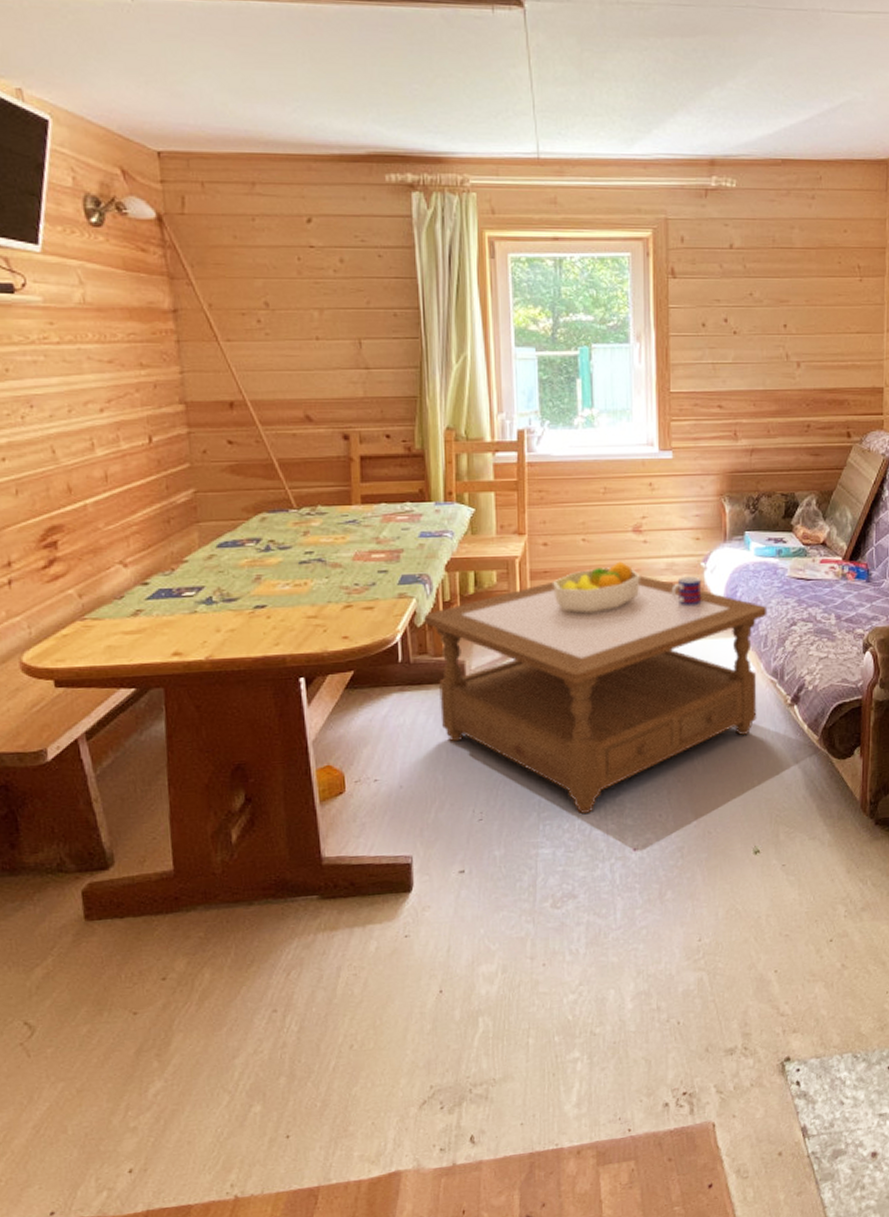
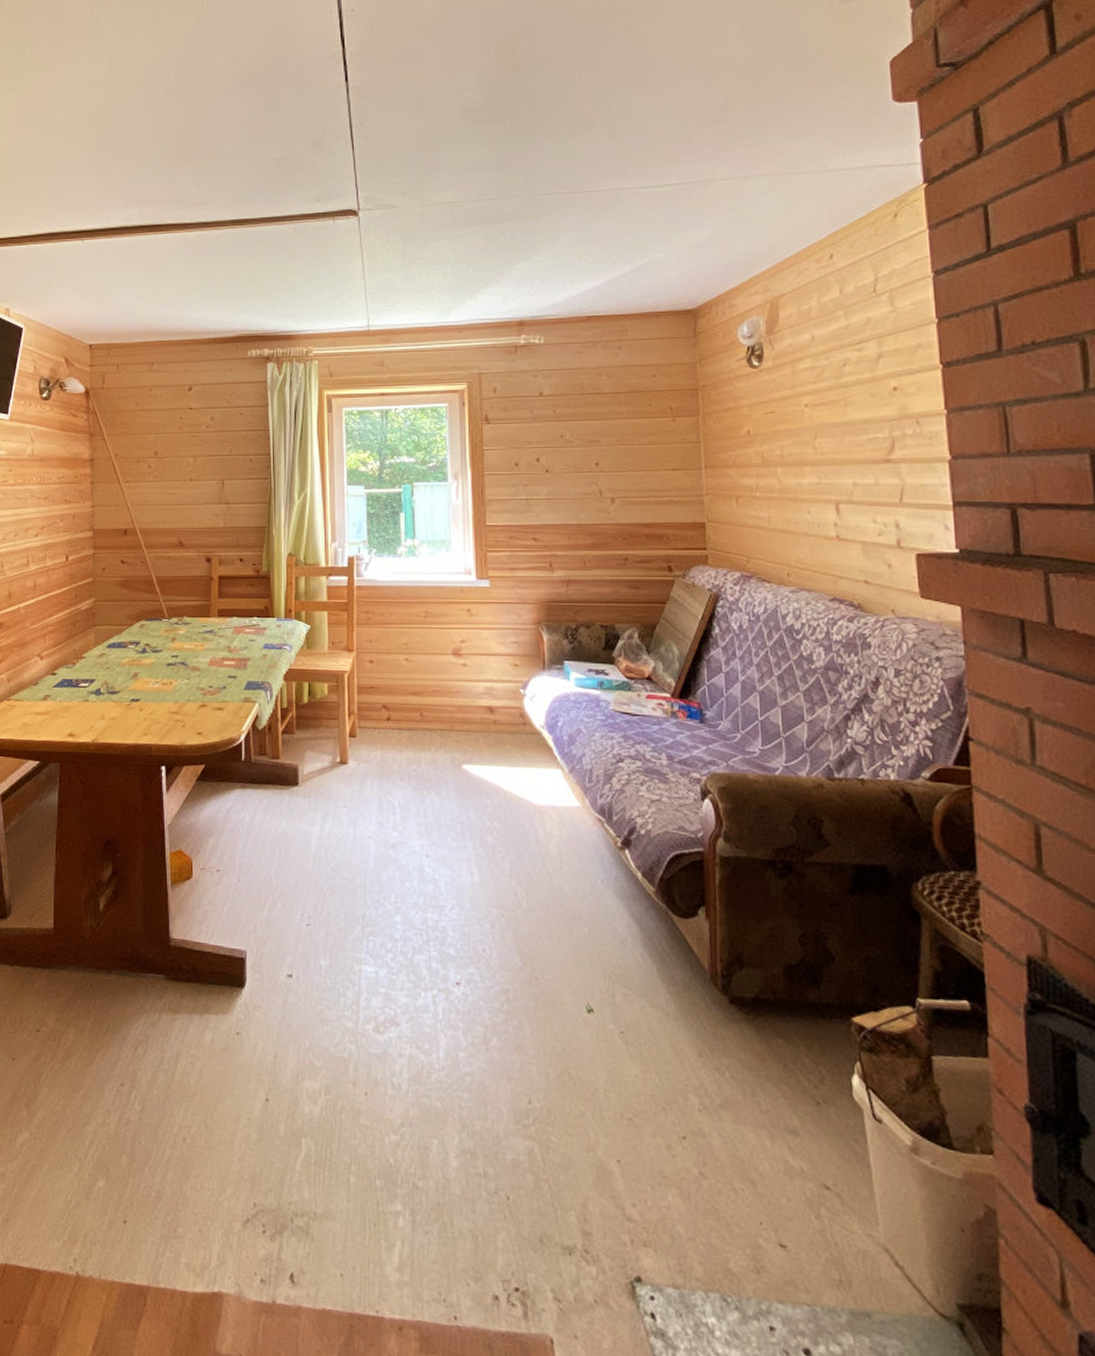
coffee table: present [424,575,766,815] -> none [265,697,590,936]
fruit bowl: present [553,561,640,614] -> none [378,682,460,731]
mug: present [671,576,702,605] -> none [491,702,522,731]

